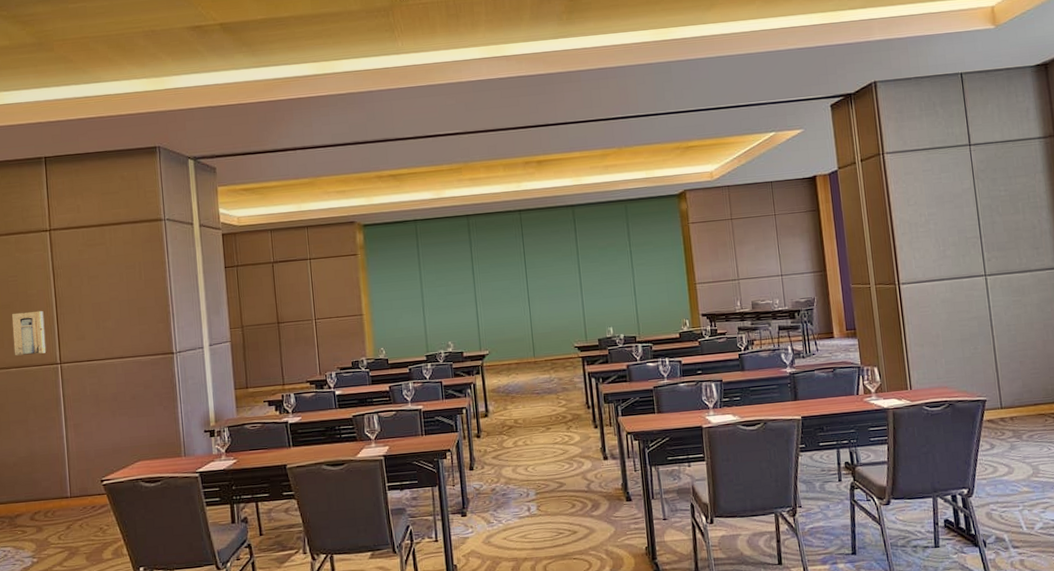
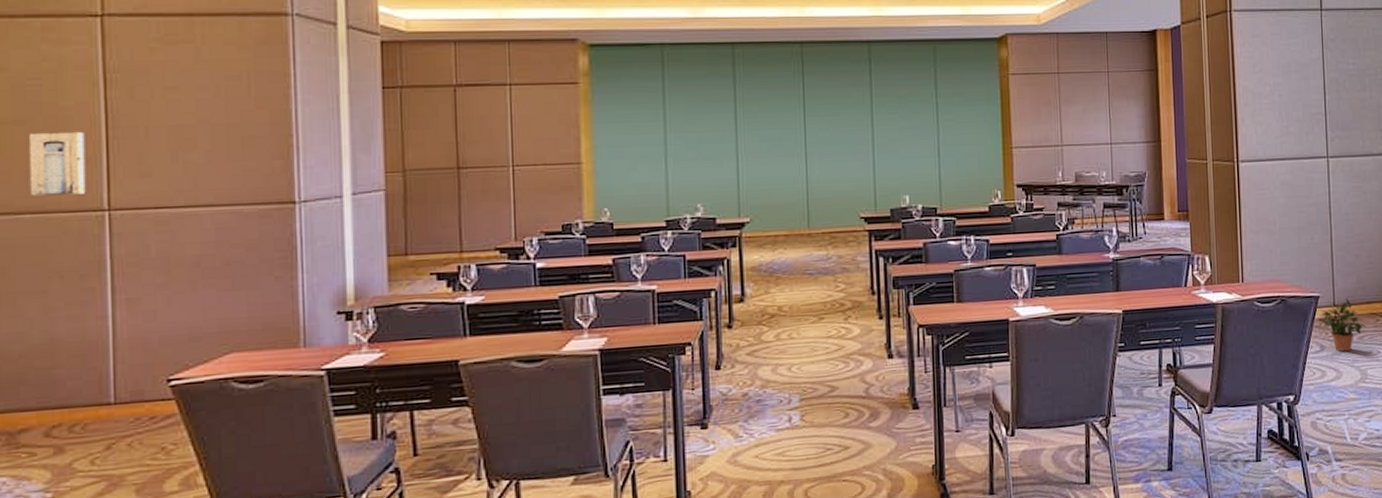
potted plant: none [986,401,1036,450] -> present [1317,298,1367,352]

